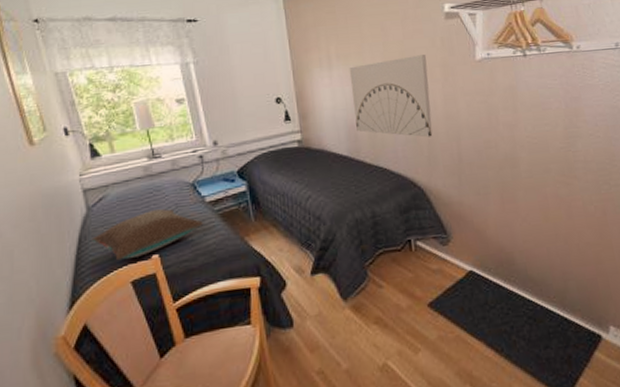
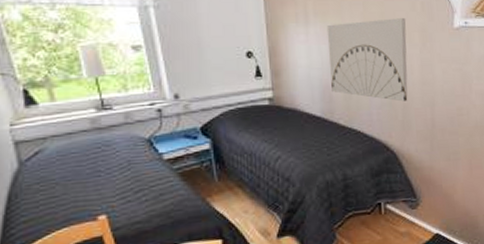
pillow: present [91,209,204,261] -> none [24,166,161,222]

